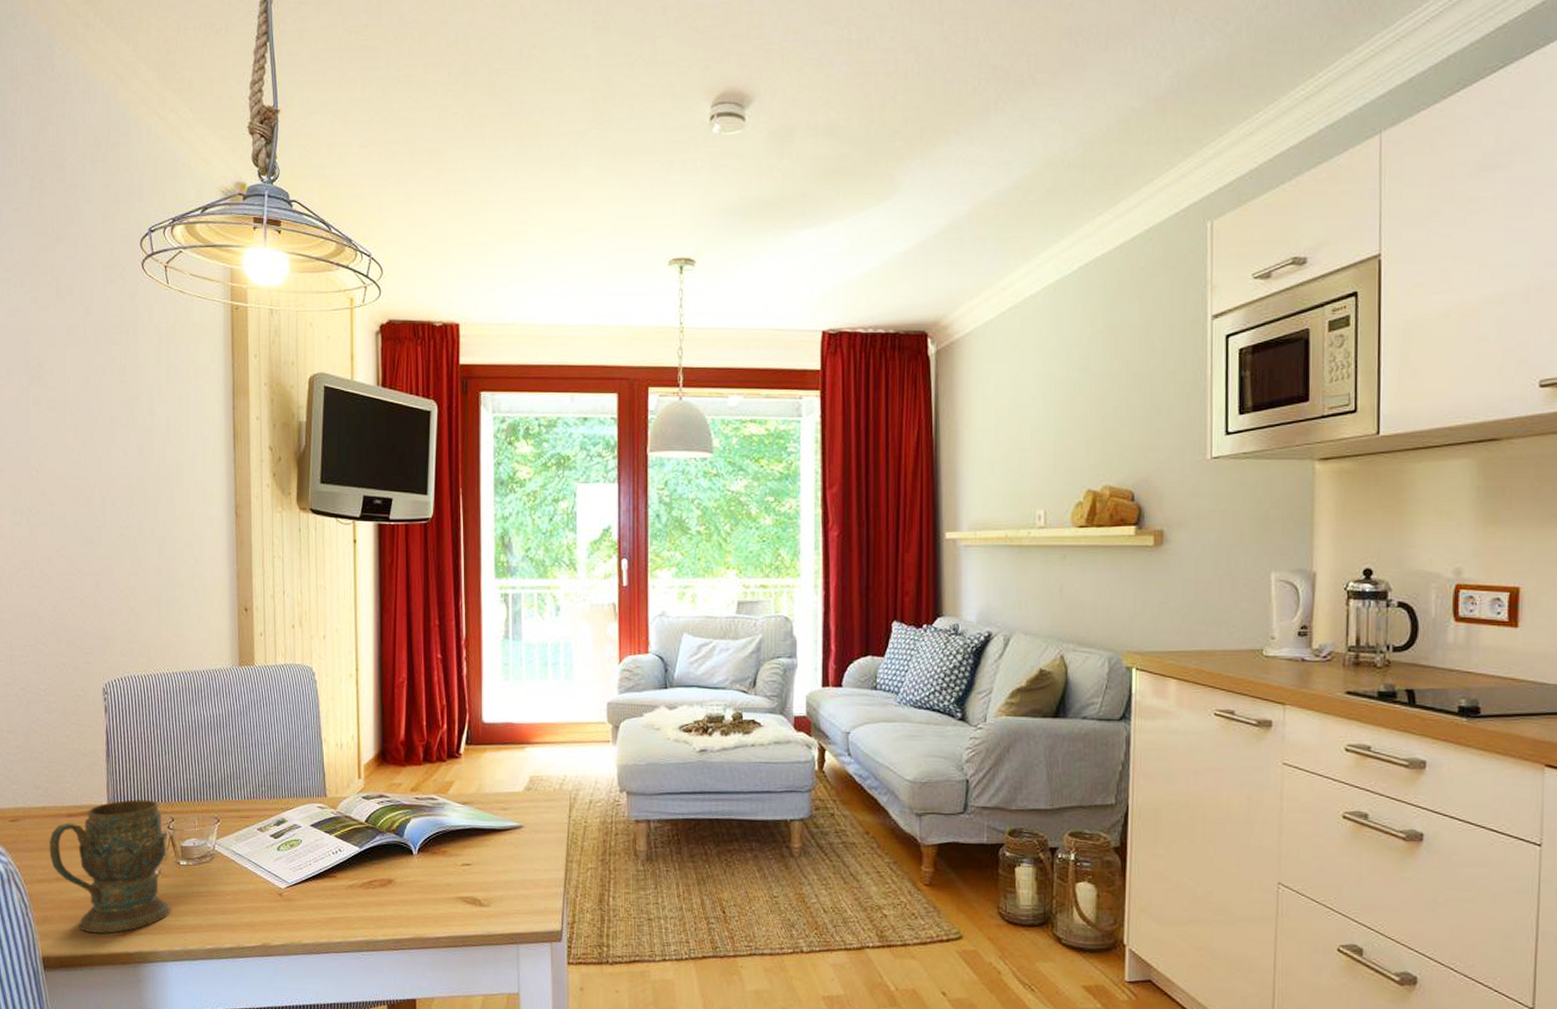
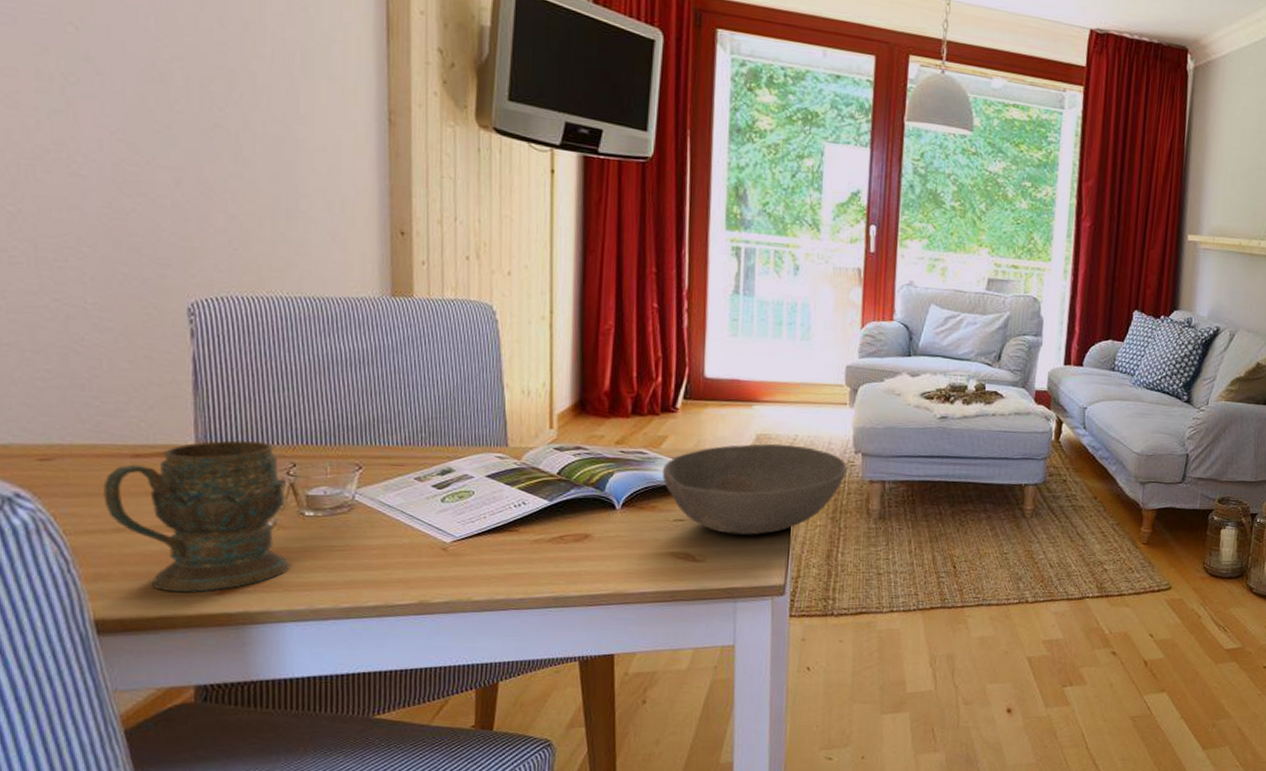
bowl: none [450,785,613,879] -> present [662,443,847,535]

